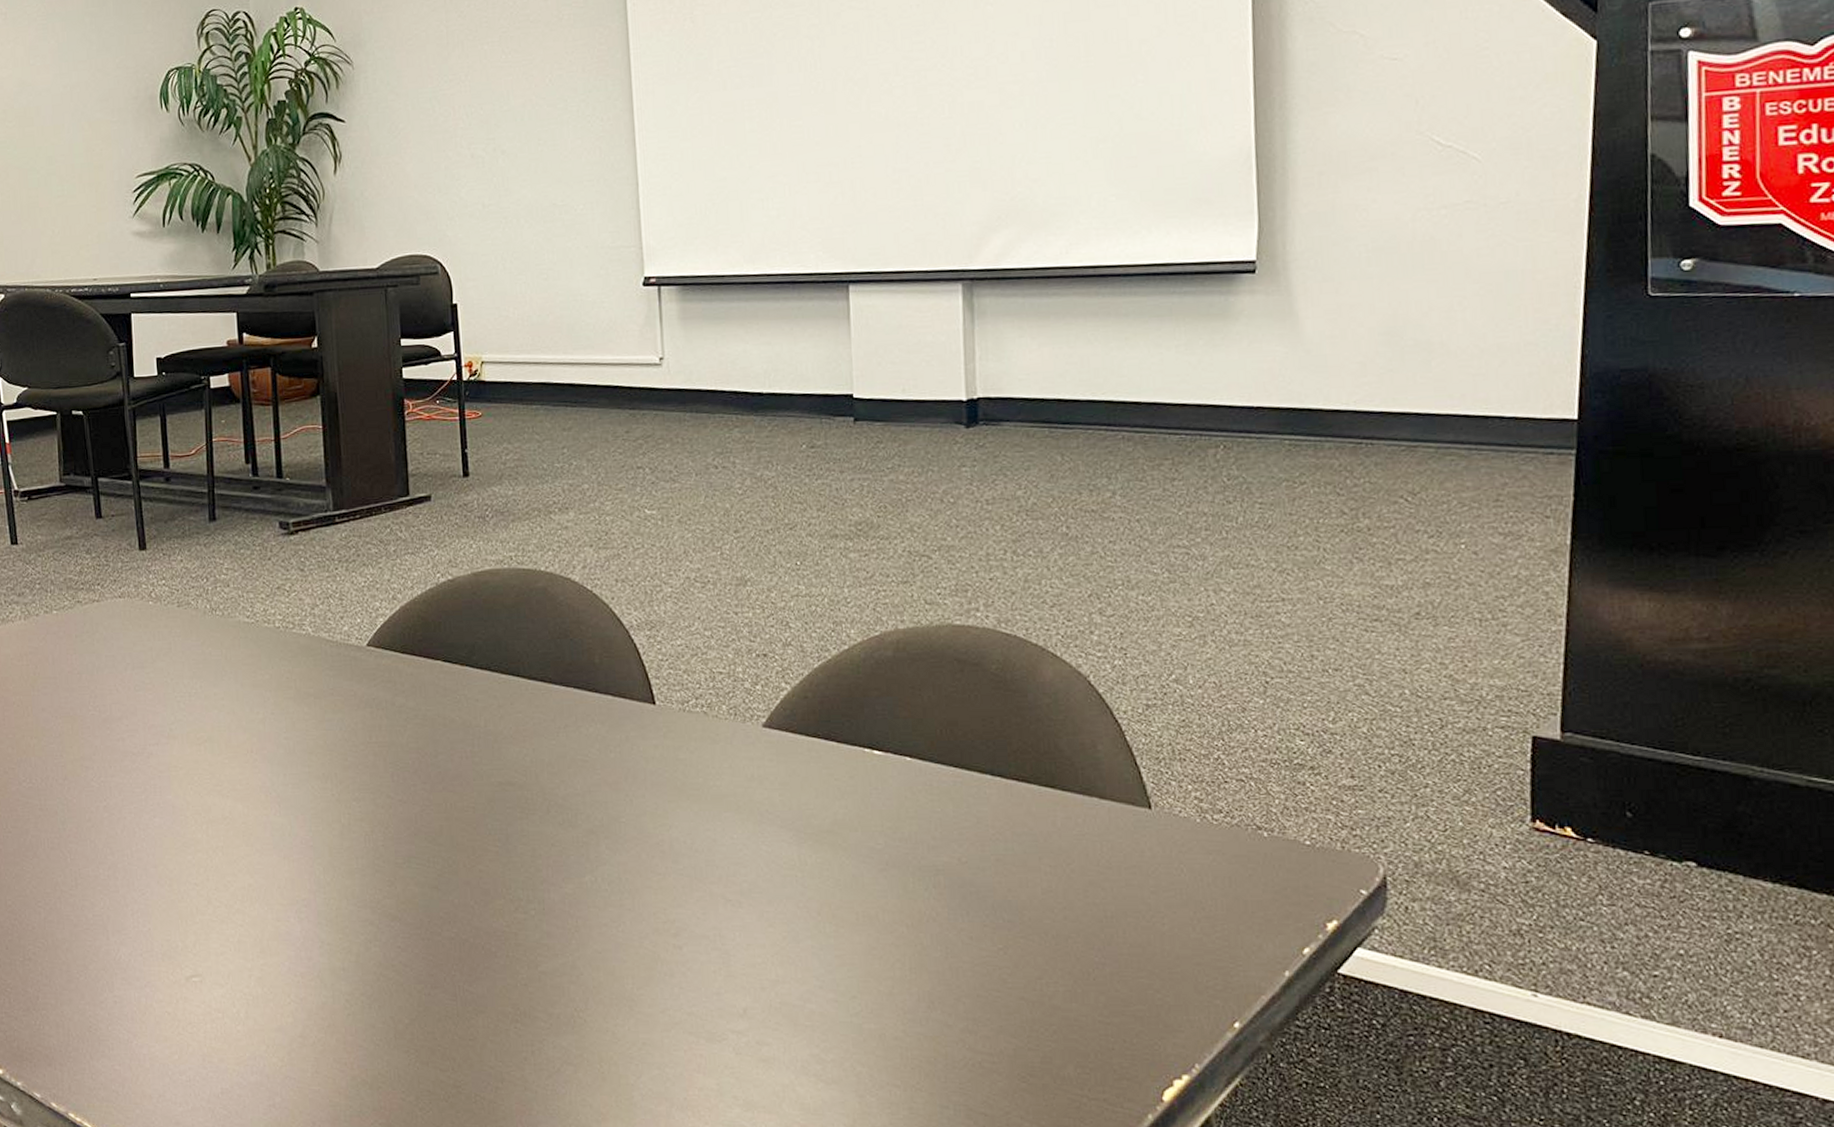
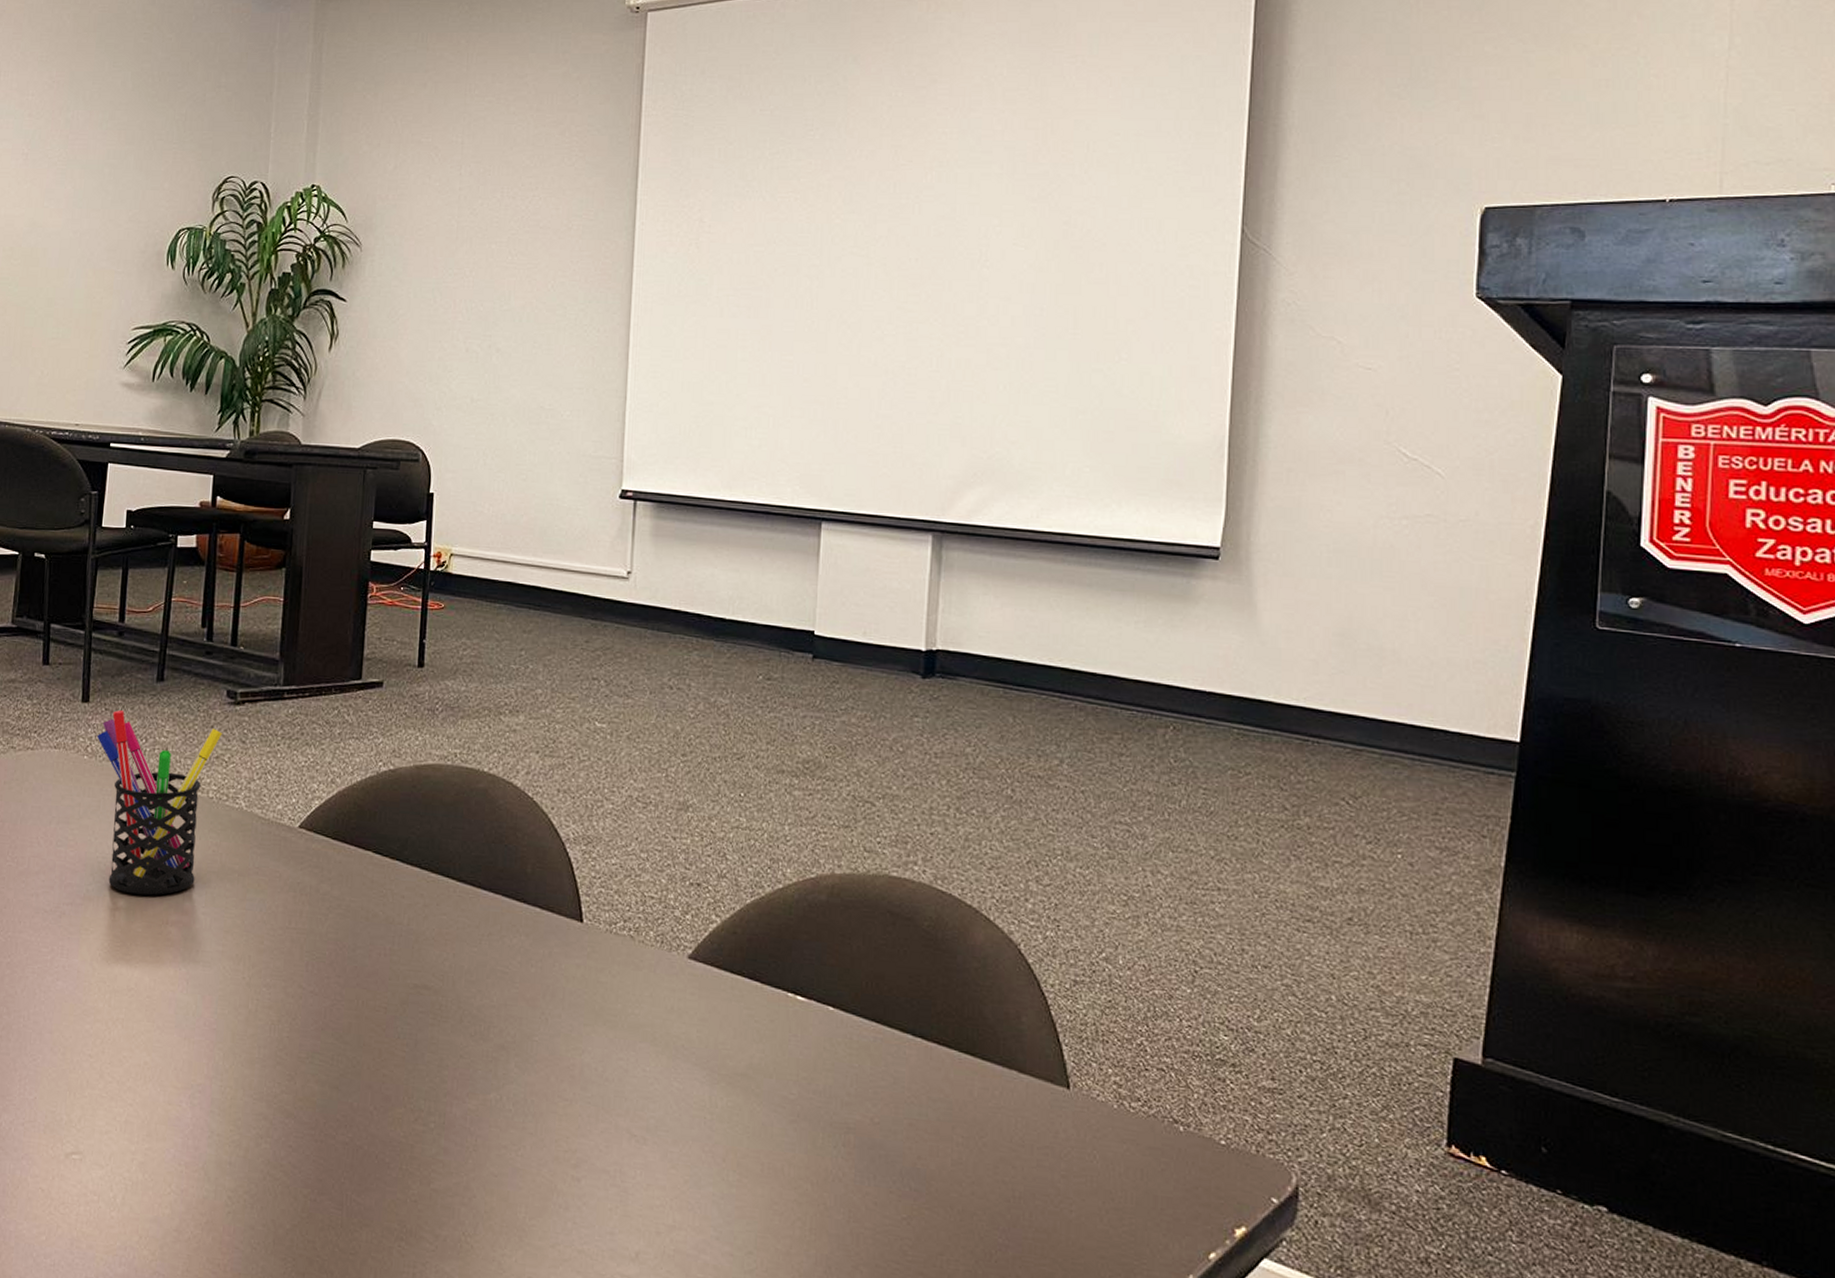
pen holder: none [158,554,280,728] -> present [96,710,222,896]

